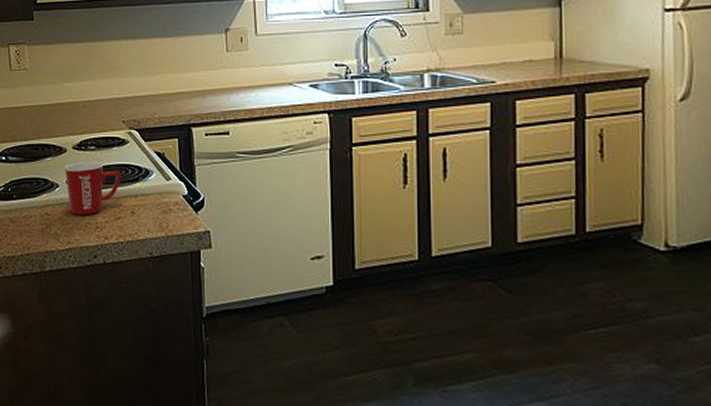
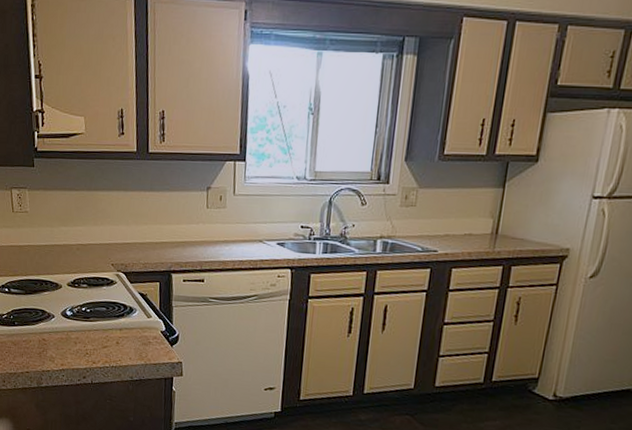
mug: present [64,161,121,216] -> none [60,296,109,343]

